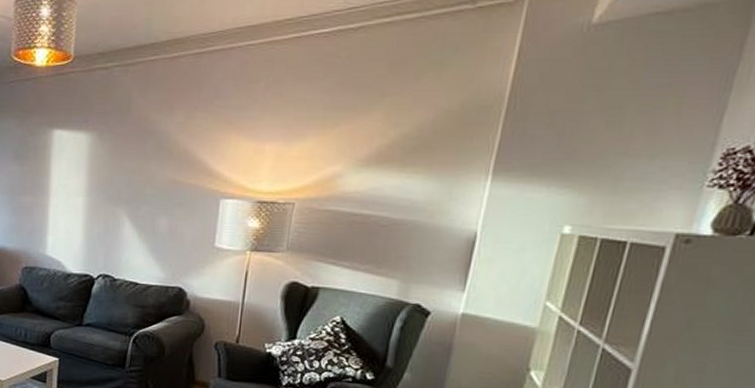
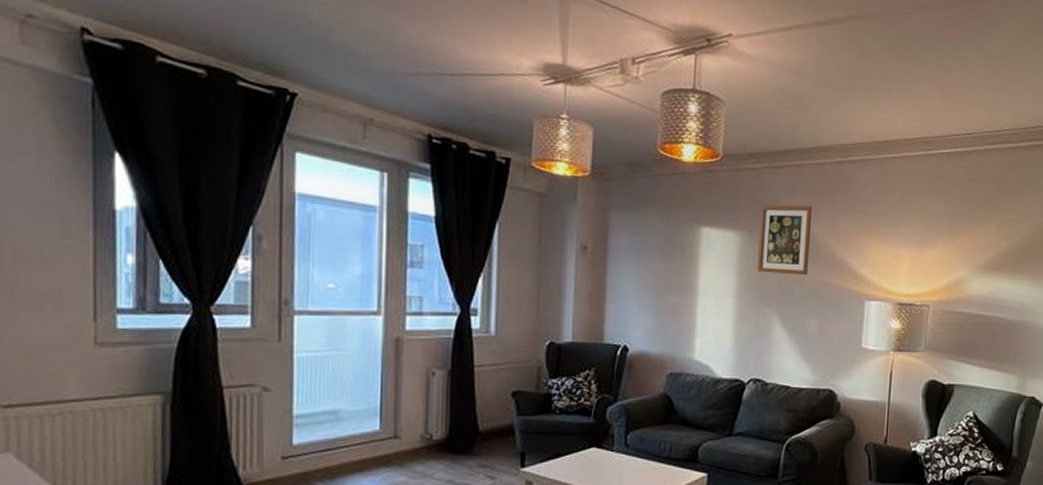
wall art: none [107,102,166,175] -> present [757,205,812,276]

